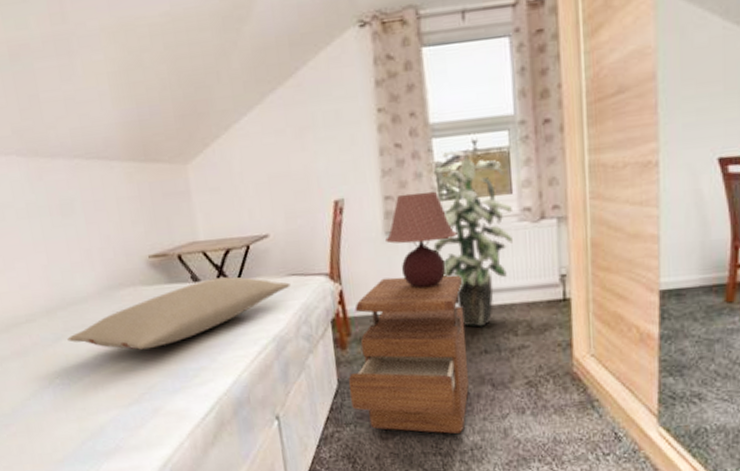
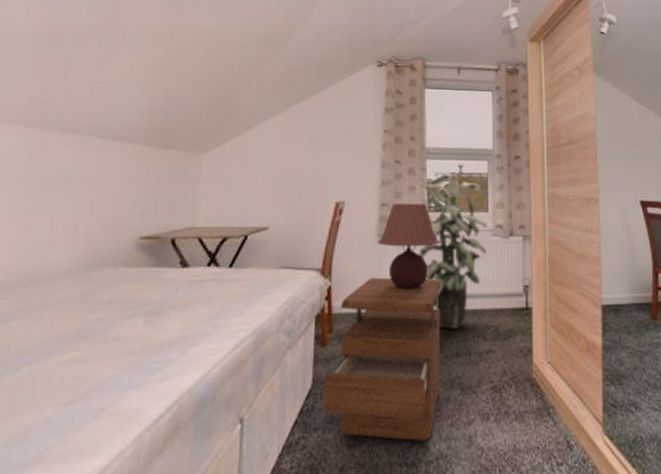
pillow: present [67,276,290,350] -> none [17,265,281,337]

